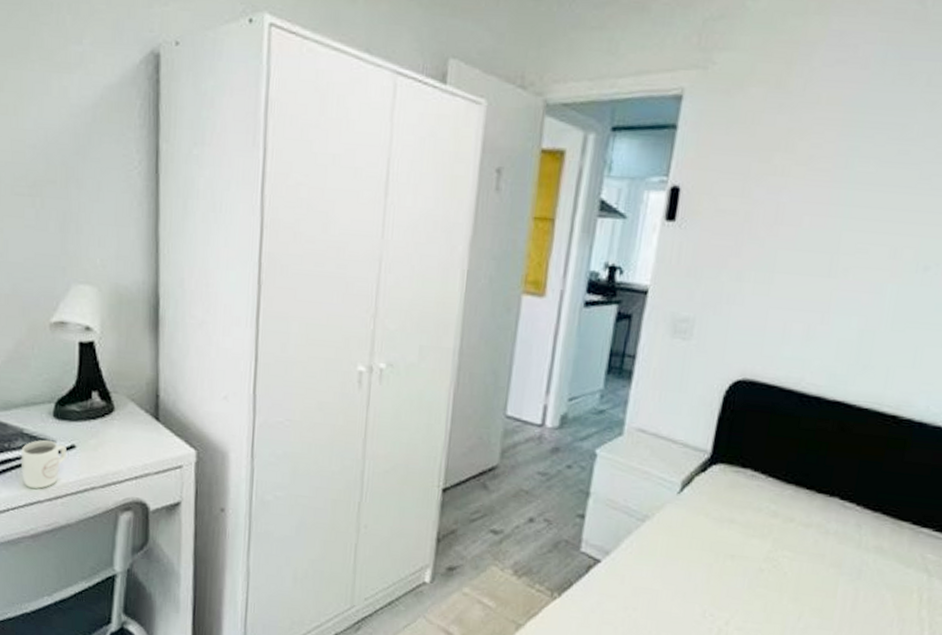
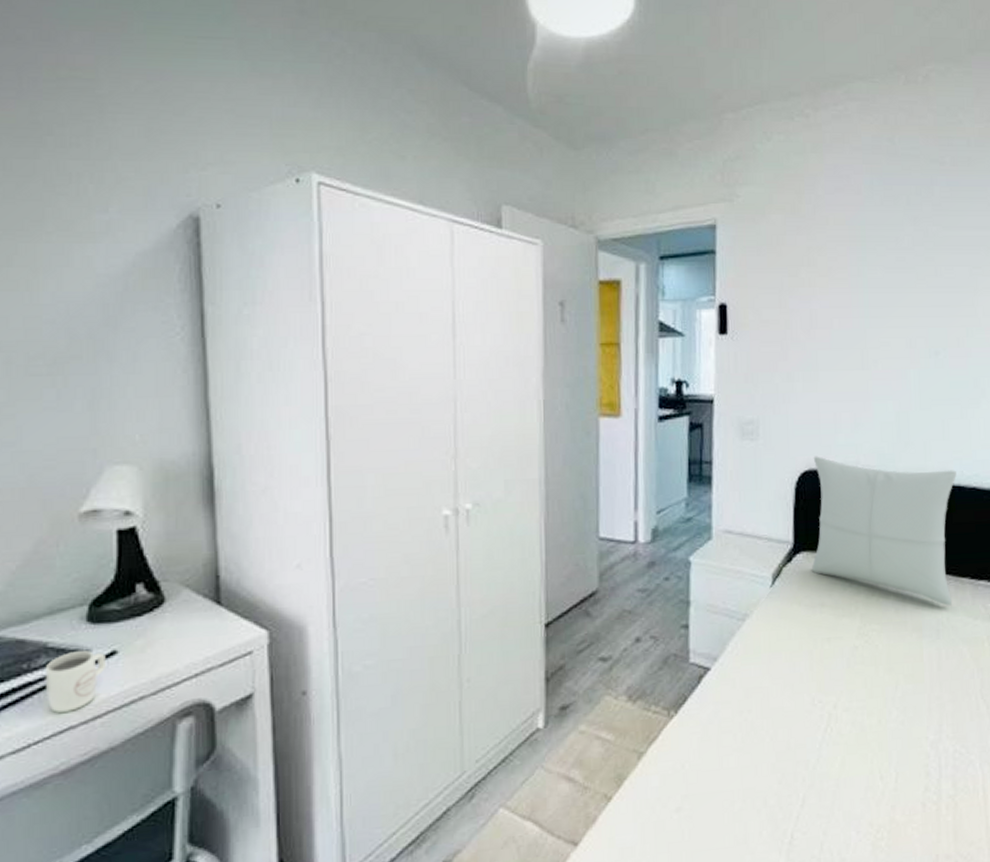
pillow: none [726,365,921,548] -> present [811,456,956,606]

